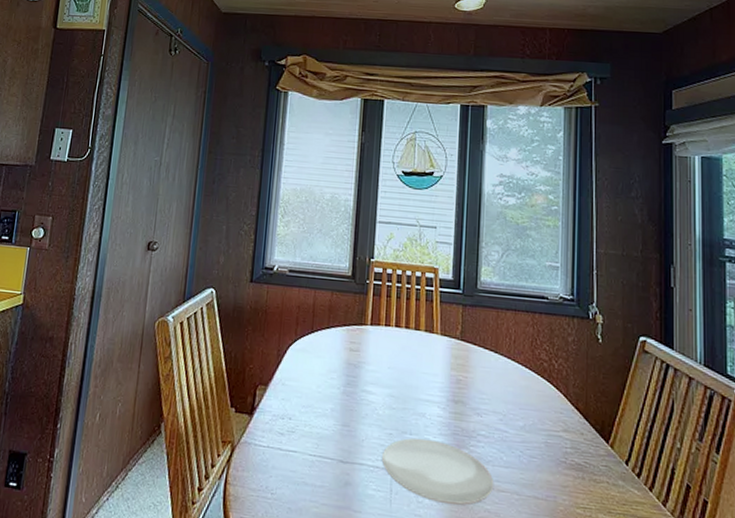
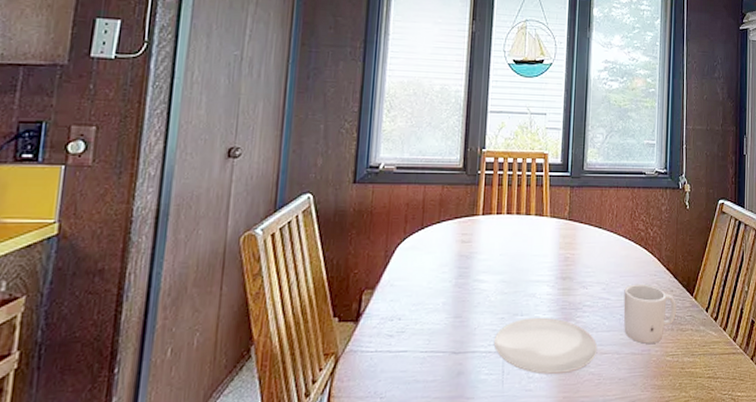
mug: none [523,419,589,490] -> present [623,283,677,344]

